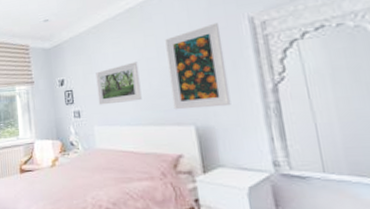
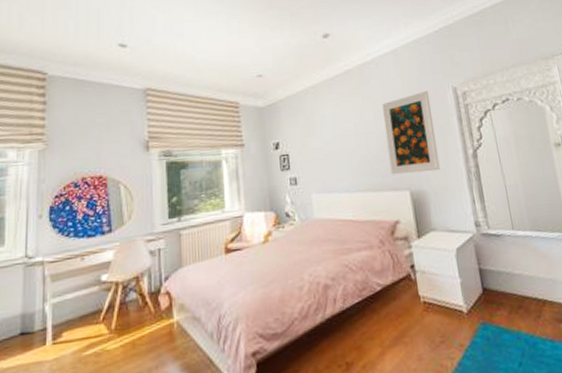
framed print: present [96,62,142,105] -> none [314,125,361,171]

